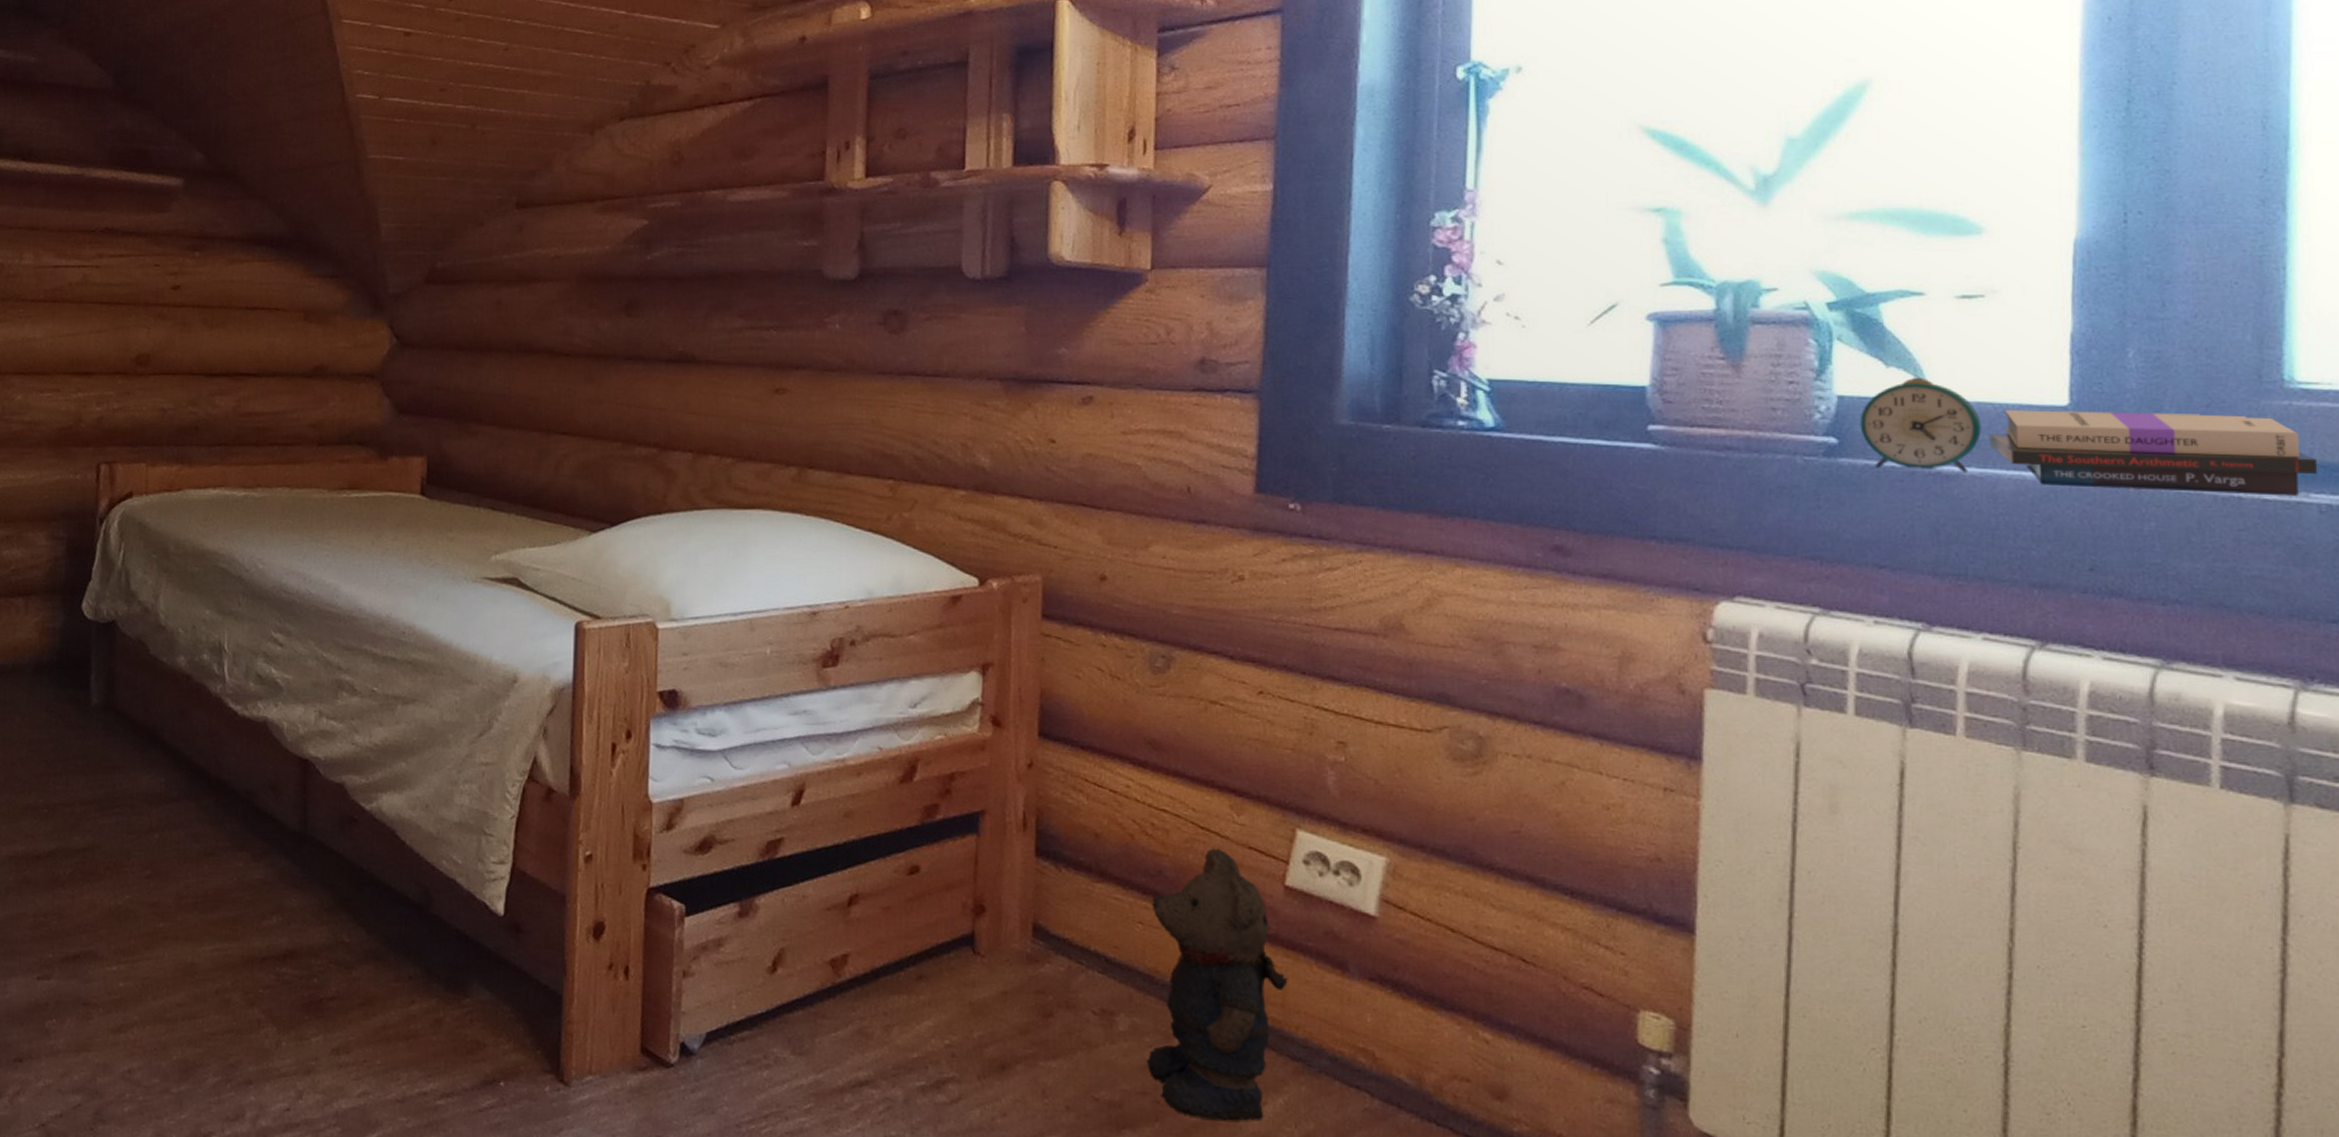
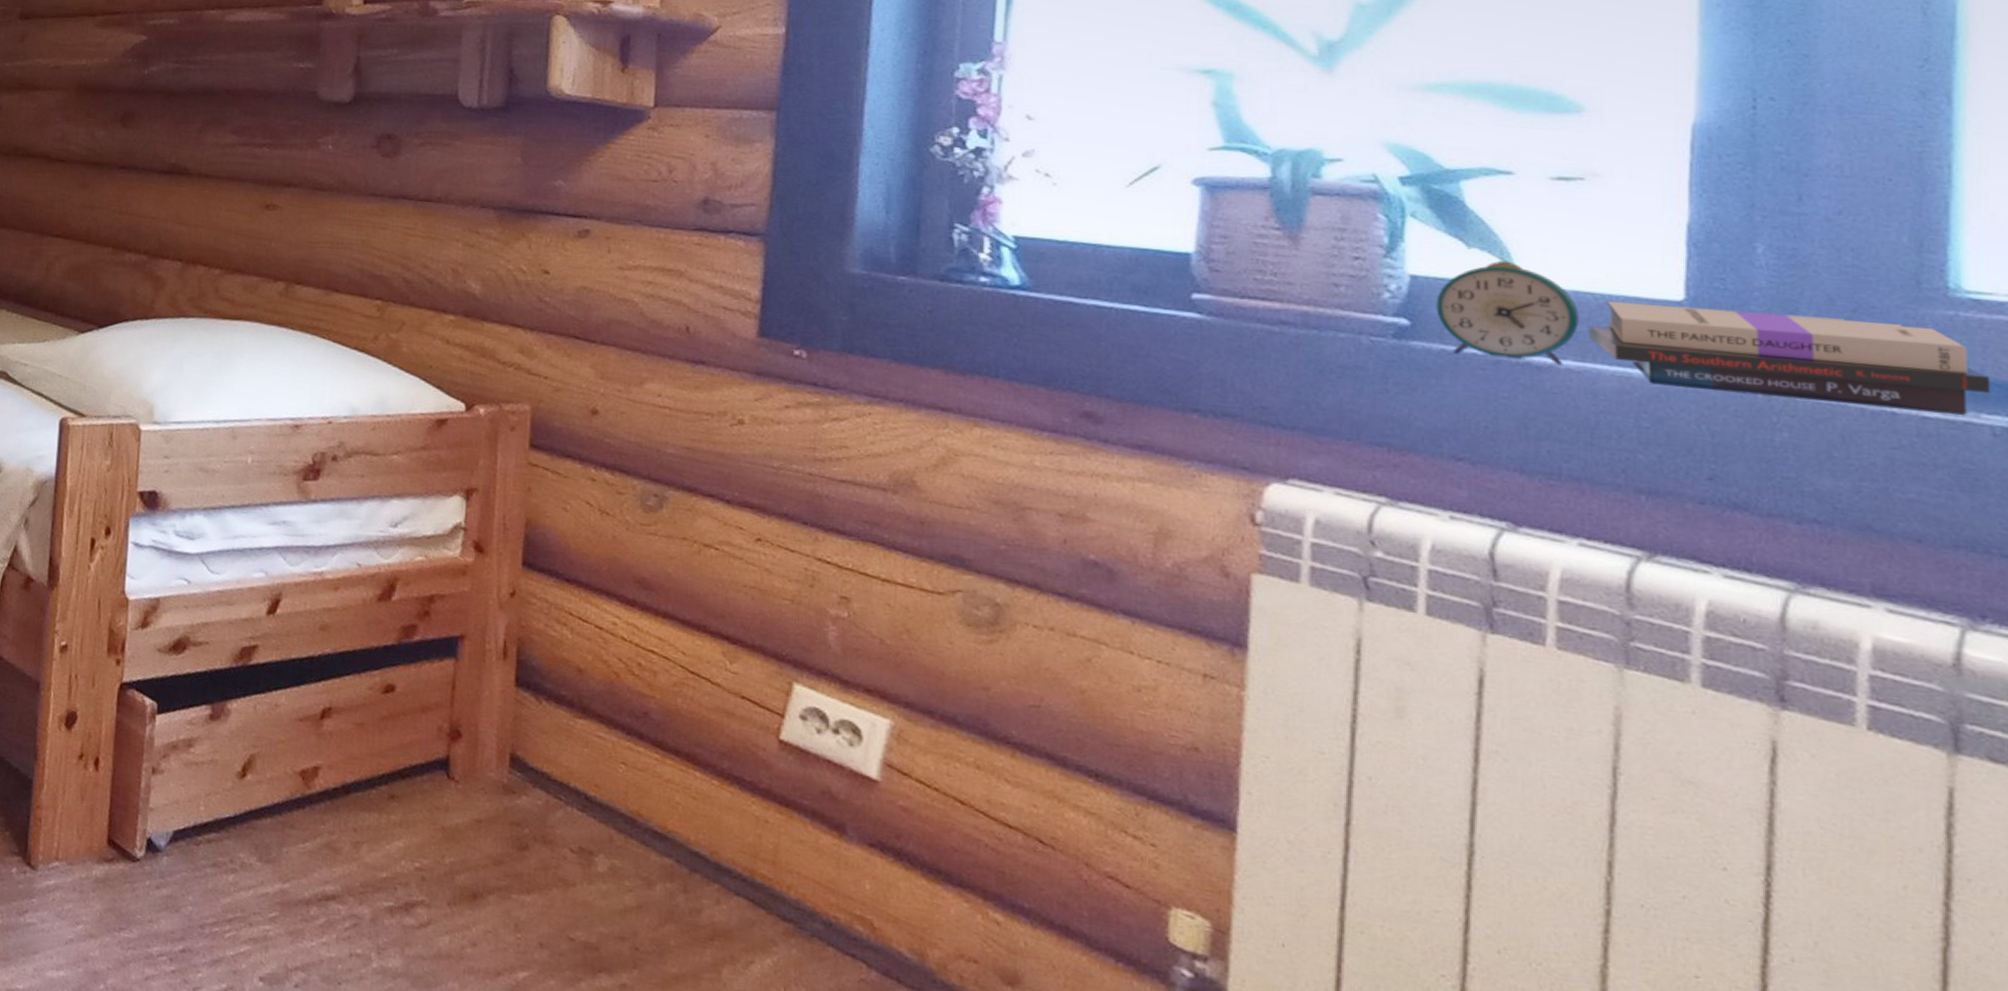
teddy bear: present [1146,847,1288,1121] -> none [626,692,780,978]

